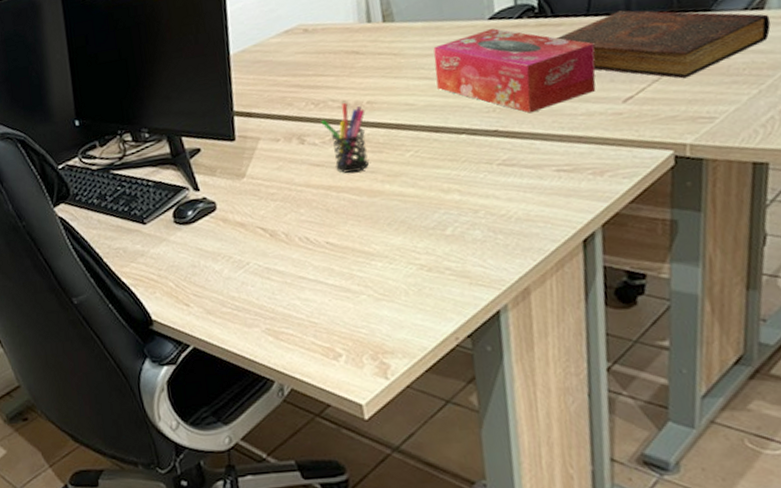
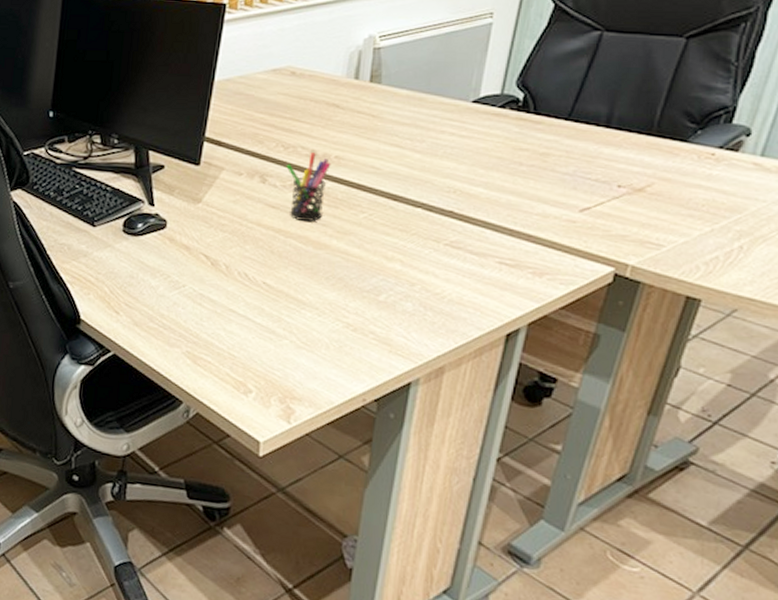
tissue box: present [433,28,596,114] -> none [406,112,568,202]
book: present [556,10,771,79] -> none [532,122,742,202]

